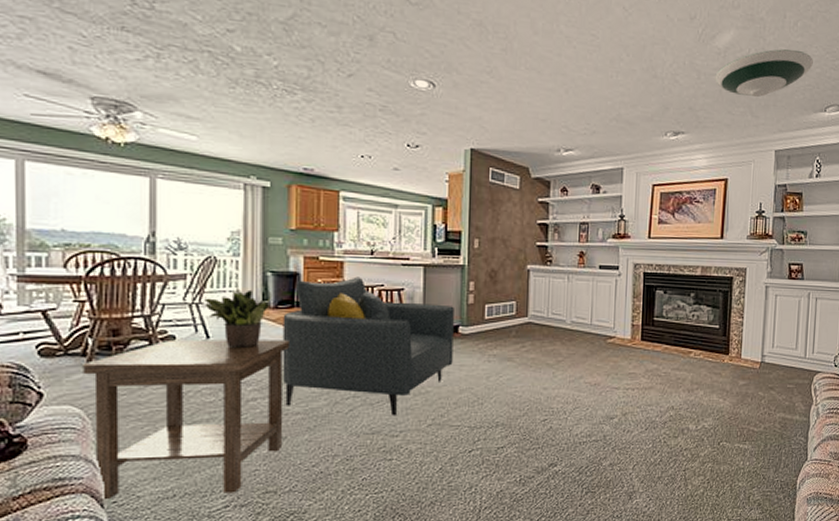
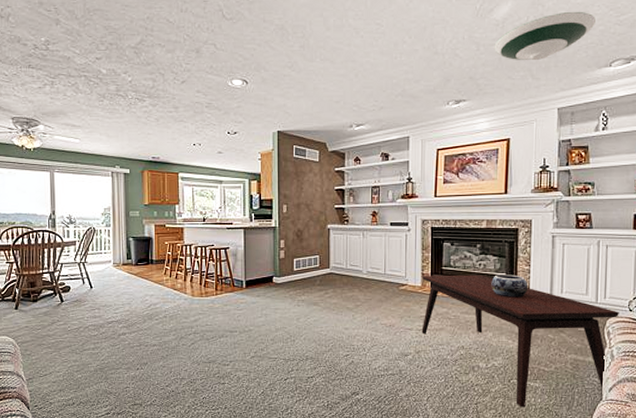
side table: present [83,339,289,501] -> none [13,289,147,404]
potted plant: present [204,286,273,348] -> none [88,249,134,295]
armchair: present [282,276,454,416] -> none [141,239,269,349]
coffee table: none [629,326,825,472] -> present [421,274,619,407]
decorative bowl: none [704,327,741,352] -> present [491,274,528,298]

